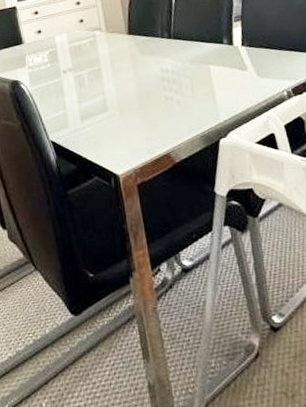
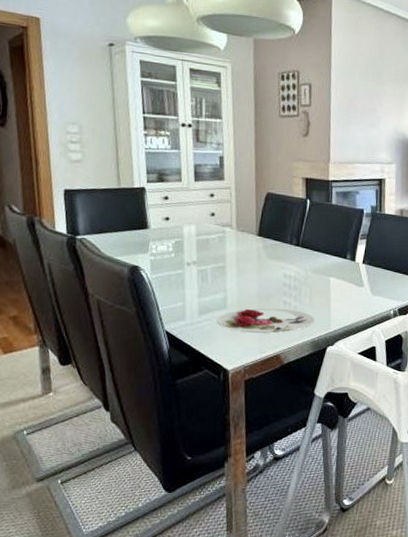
plate: none [100,104,202,134] -> present [217,308,315,334]

